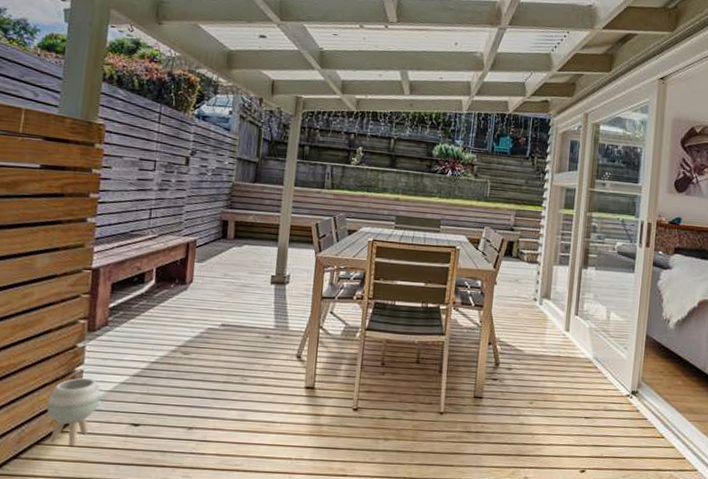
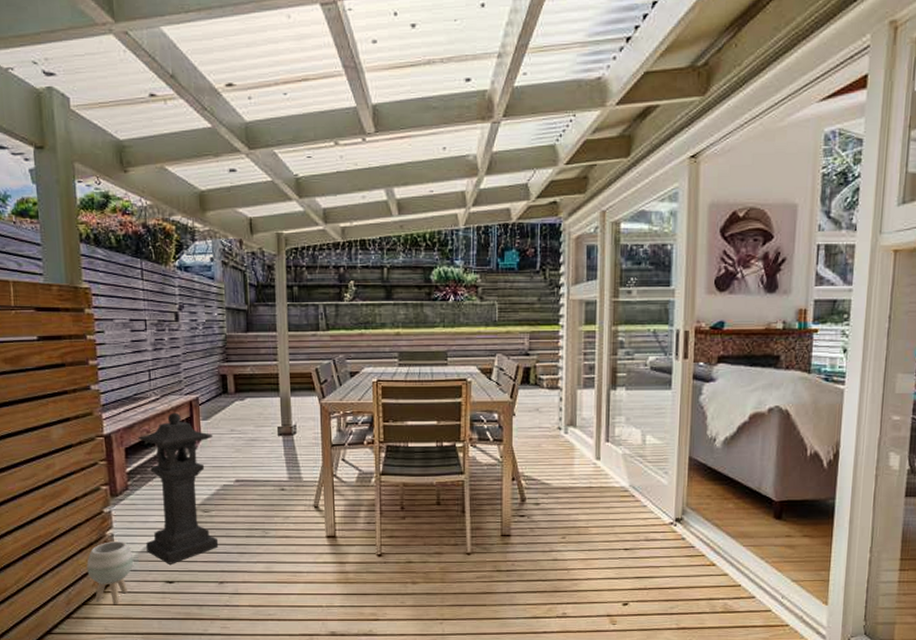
stone lantern: none [116,252,206,406] -> present [138,412,219,564]

